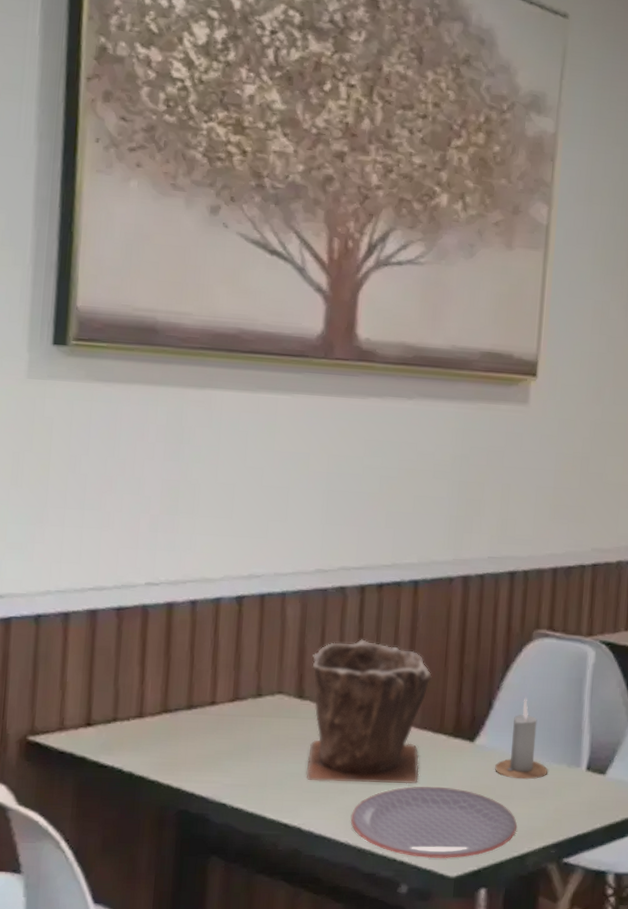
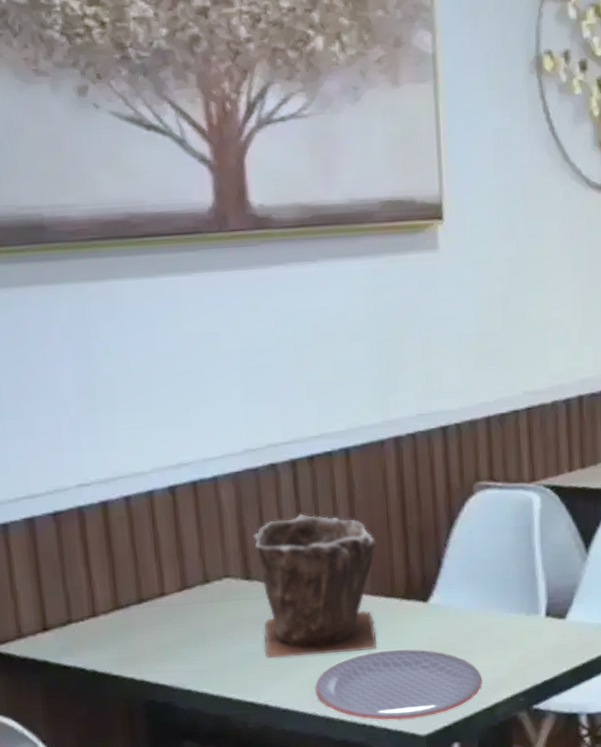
candle: present [495,698,548,780] -> none [452,552,507,634]

